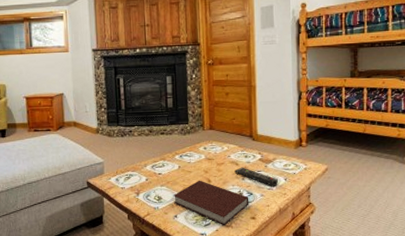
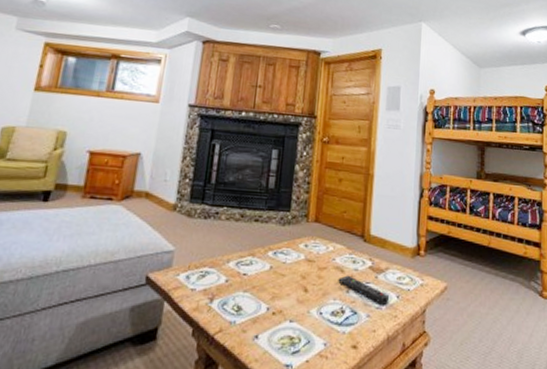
notebook: present [174,180,249,225] -> none [257,287,352,354]

